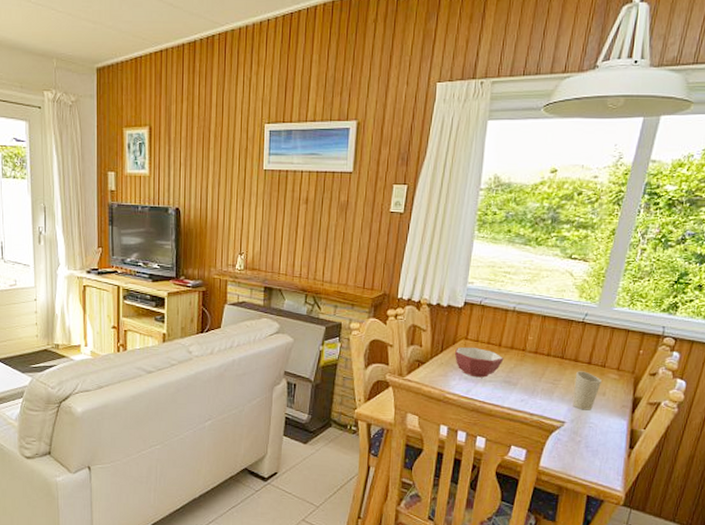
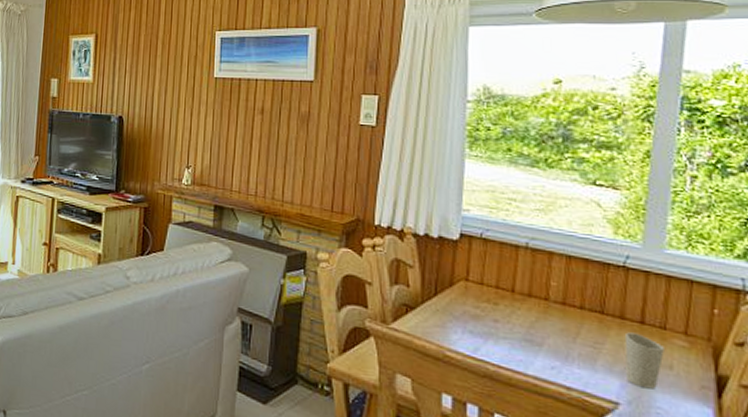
bowl: present [454,347,504,378] -> none [452,291,521,333]

